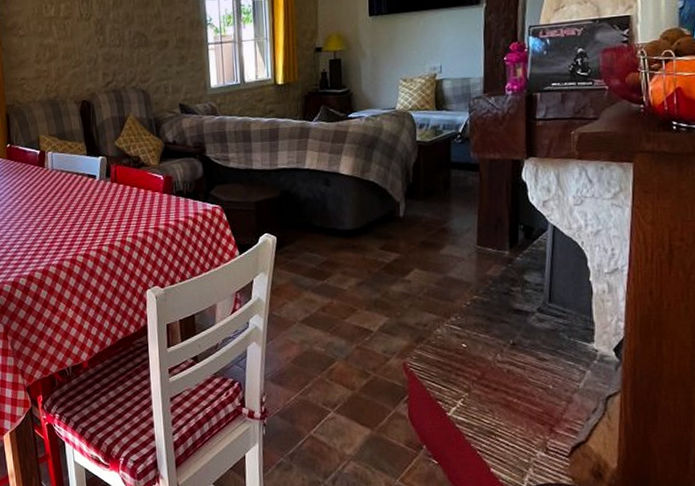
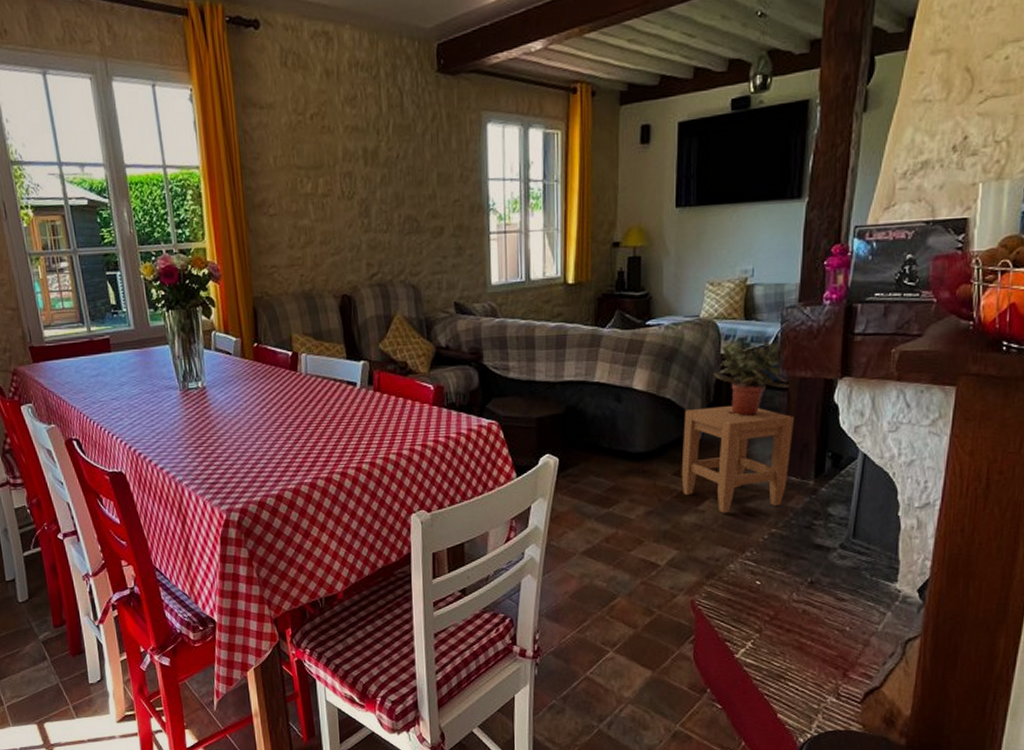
stool: none [387,185,487,282] -> present [681,405,794,513]
potted plant: none [411,128,481,195] -> present [713,341,790,416]

